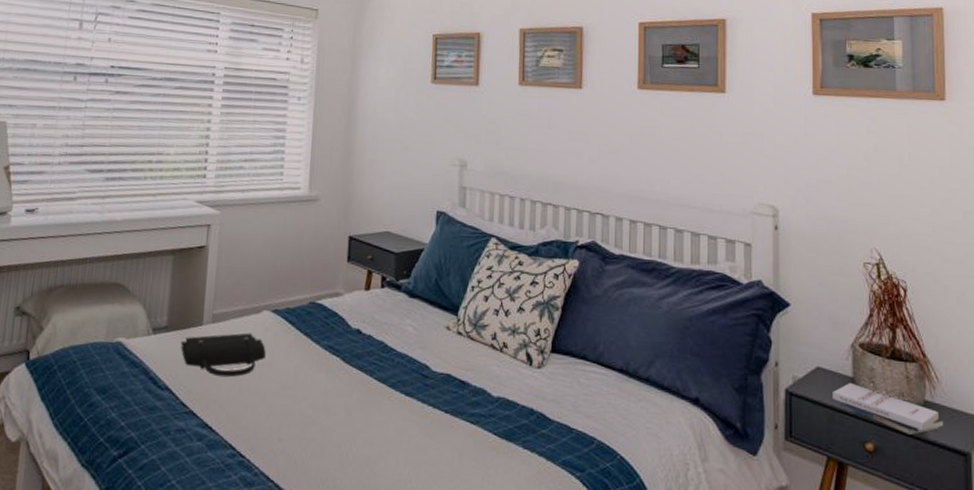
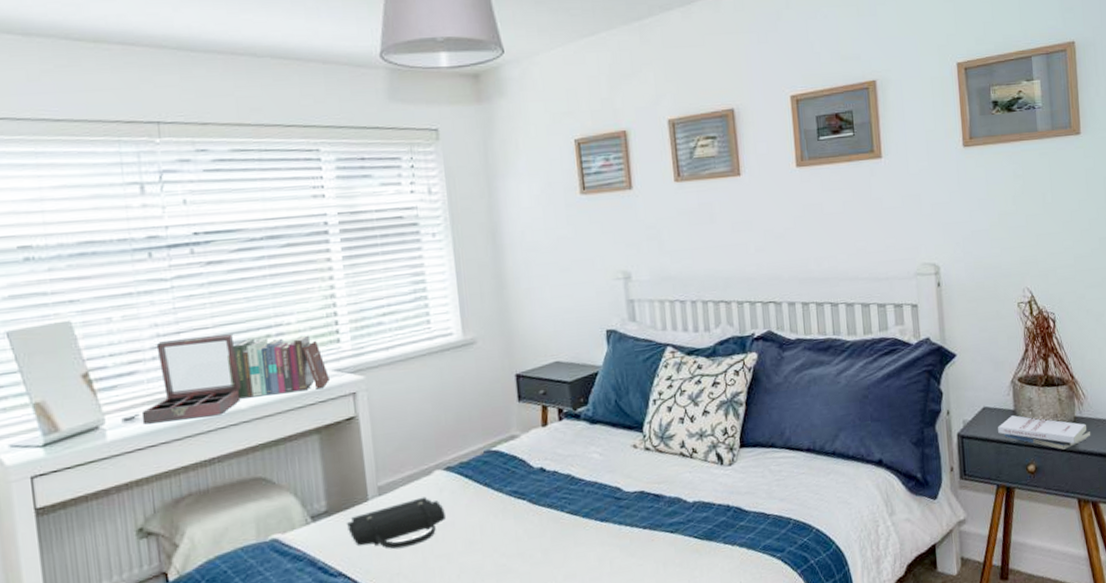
jewelry box: none [39,151,123,222] -> present [141,334,241,425]
books: none [117,161,192,216] -> present [233,335,331,399]

